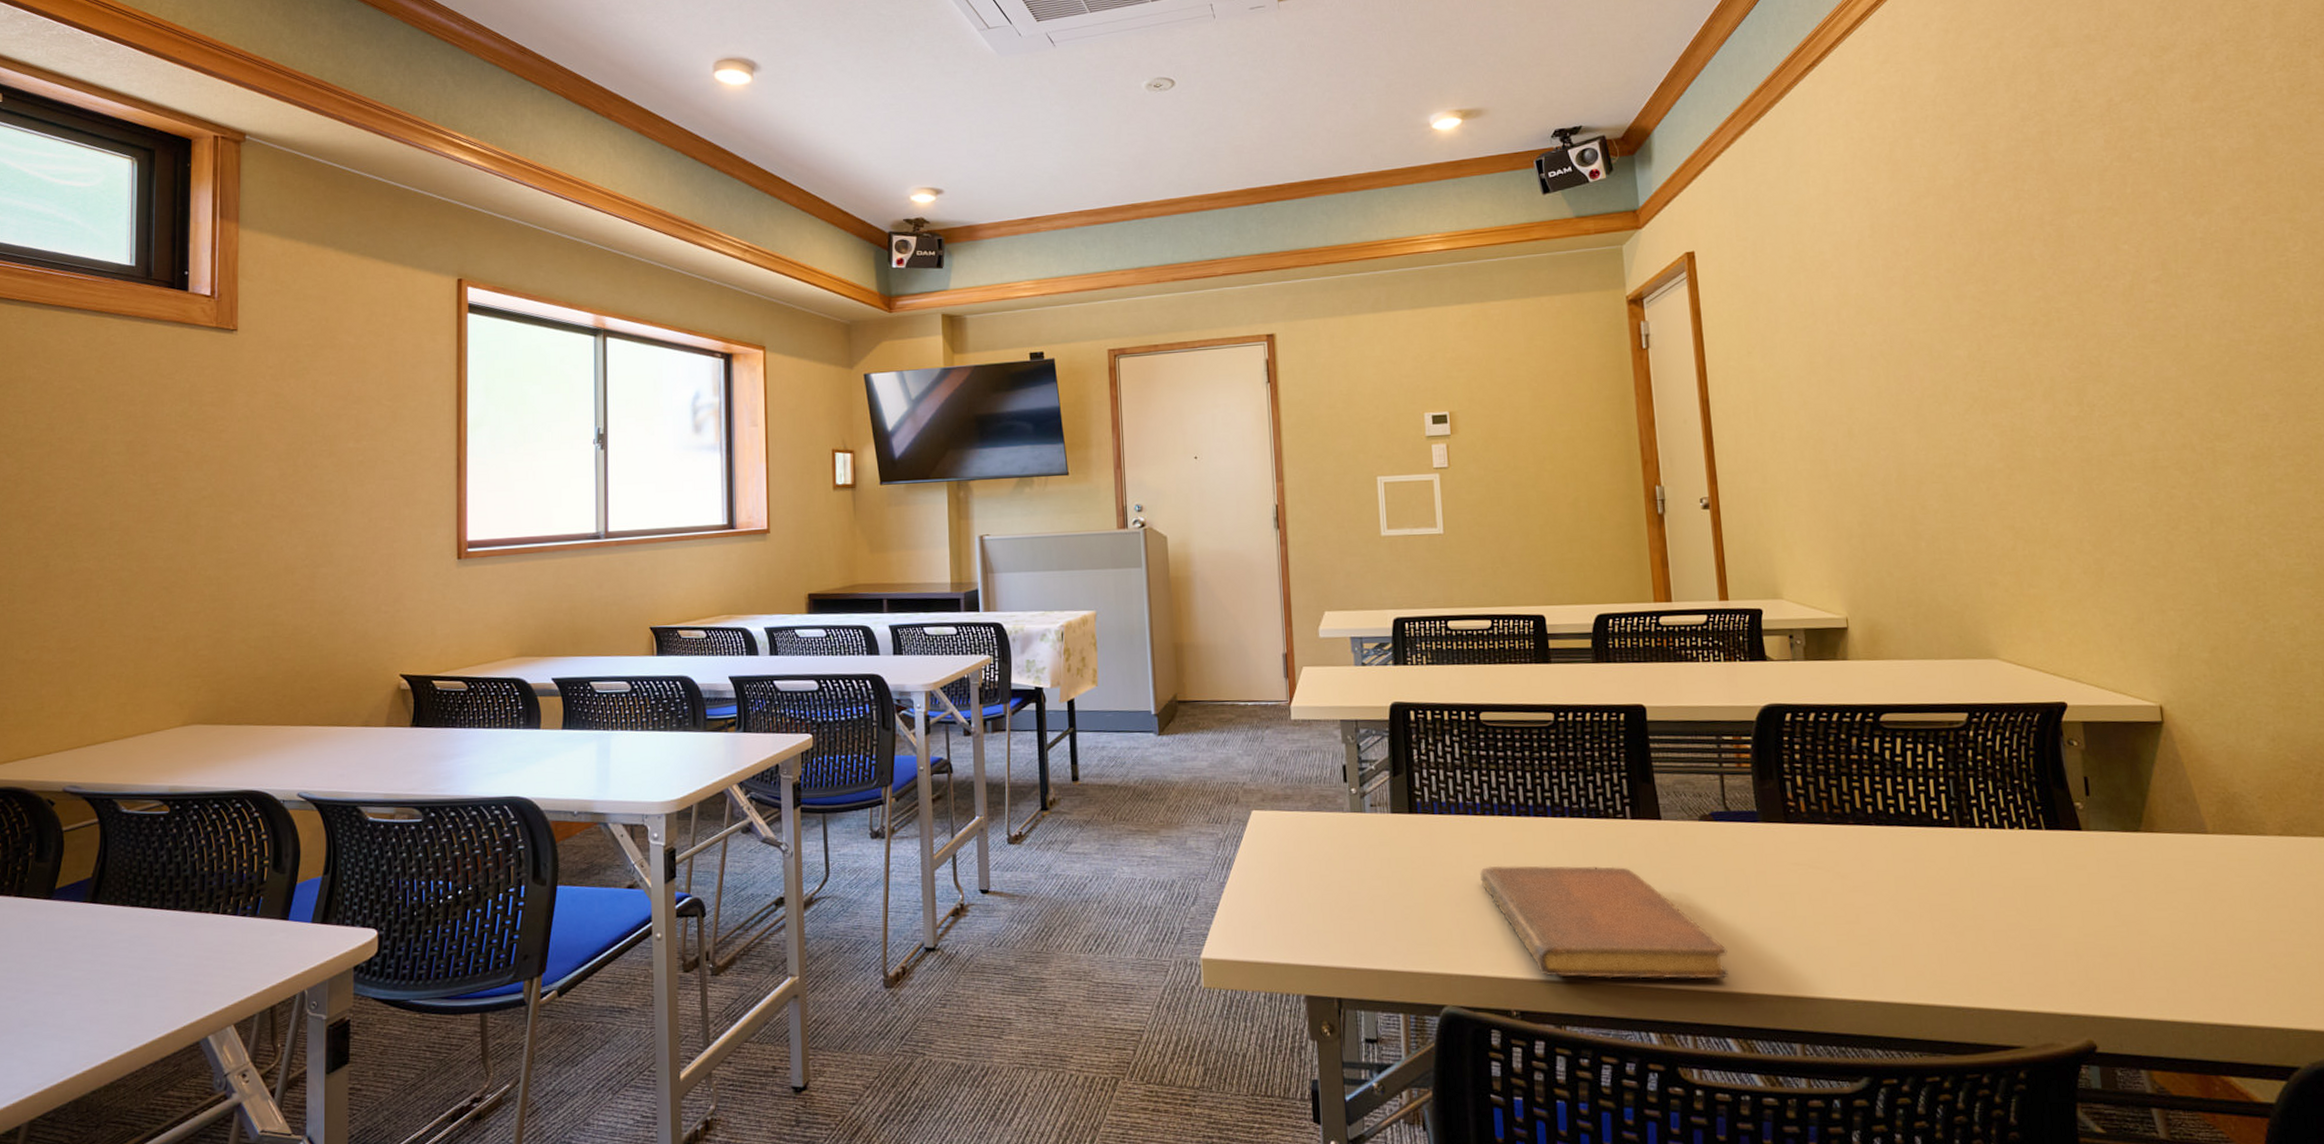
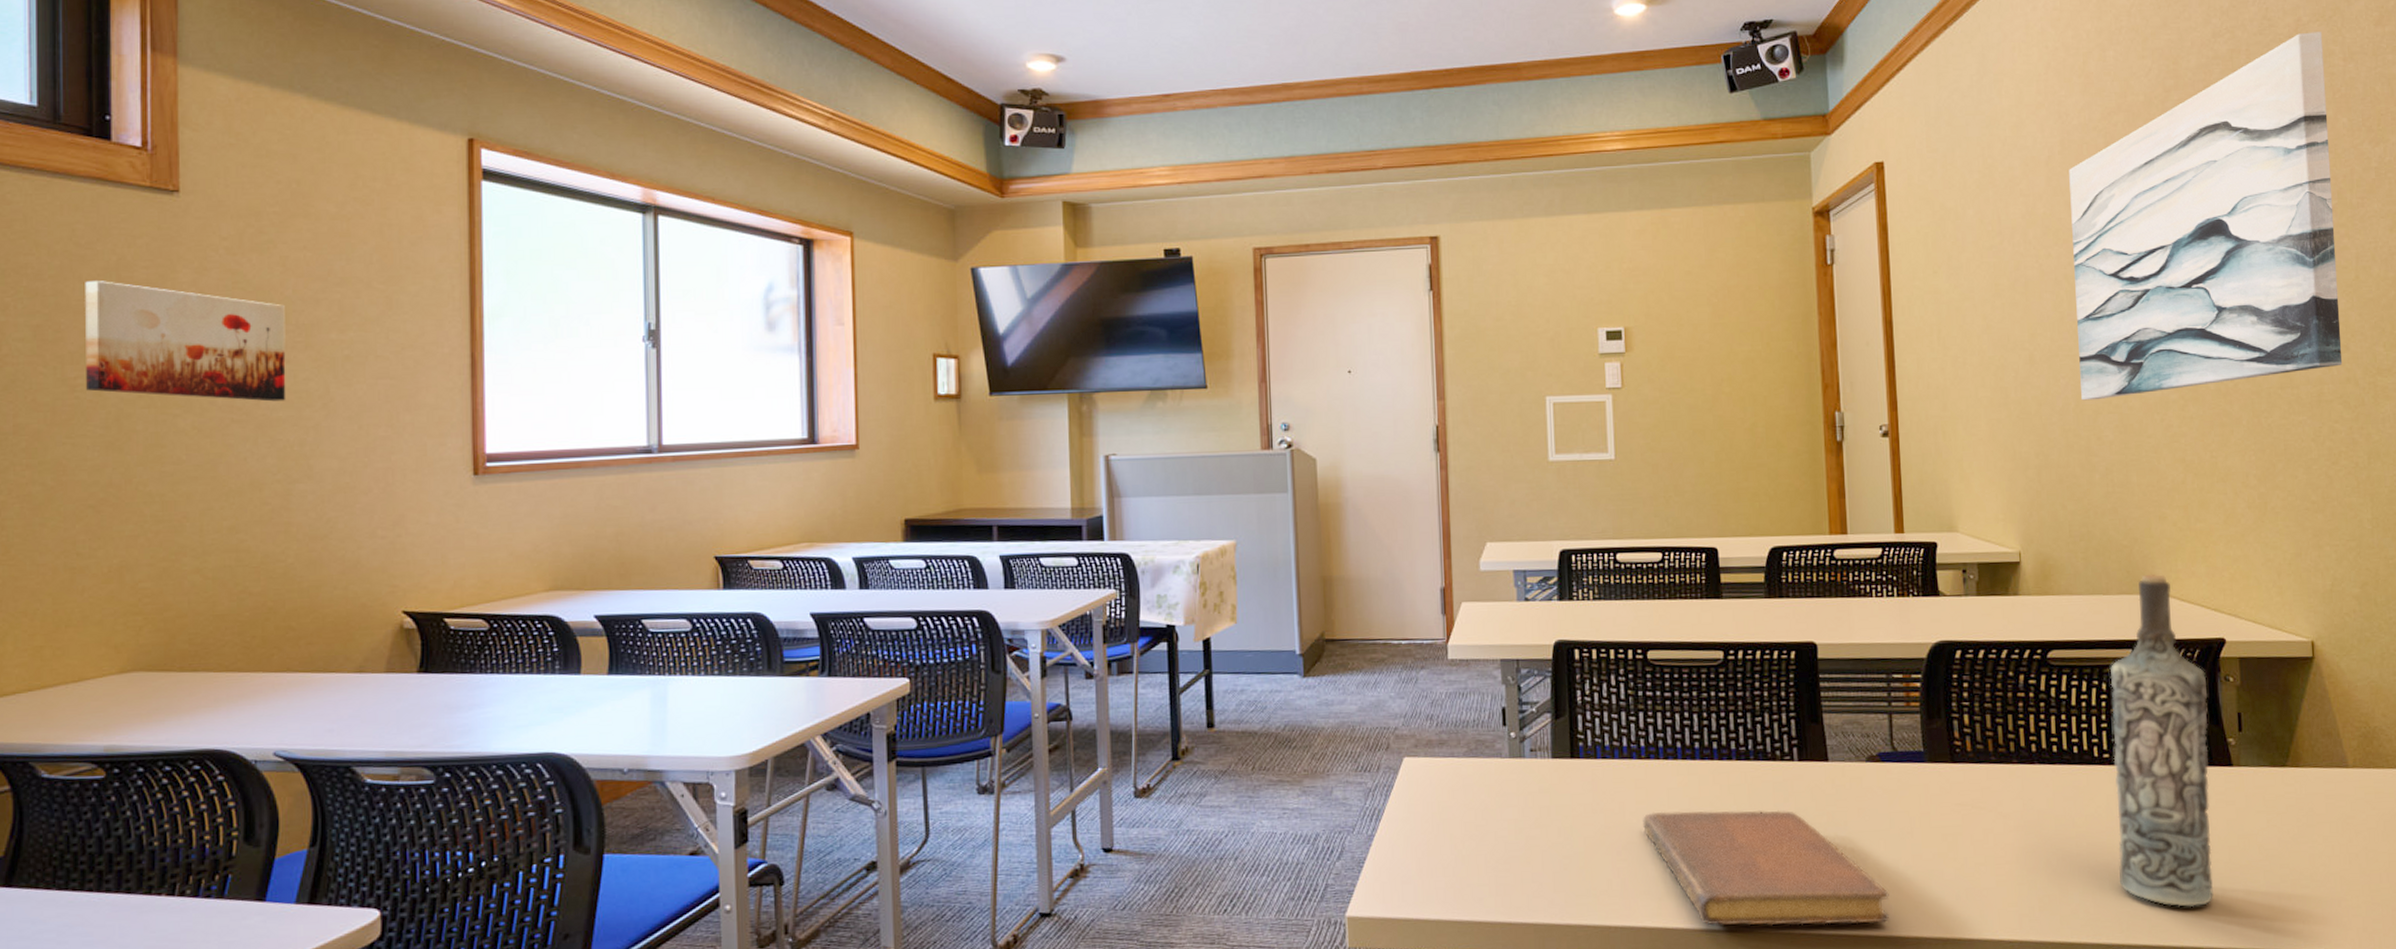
wall art: none [164,404,314,500] -> present [85,281,286,402]
wall art: none [1880,110,2177,471] -> present [2069,32,2343,401]
bottle: none [1946,639,2068,973] -> present [2110,574,2213,908]

